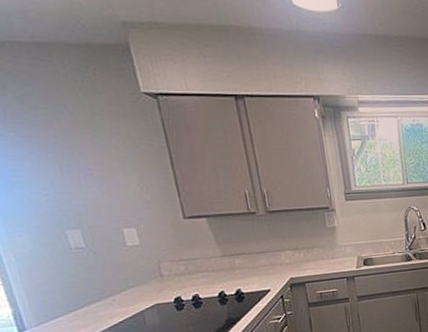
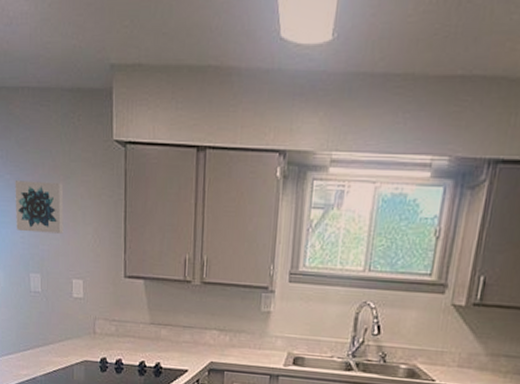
wall art: none [22,136,101,190] -> present [15,181,64,234]

